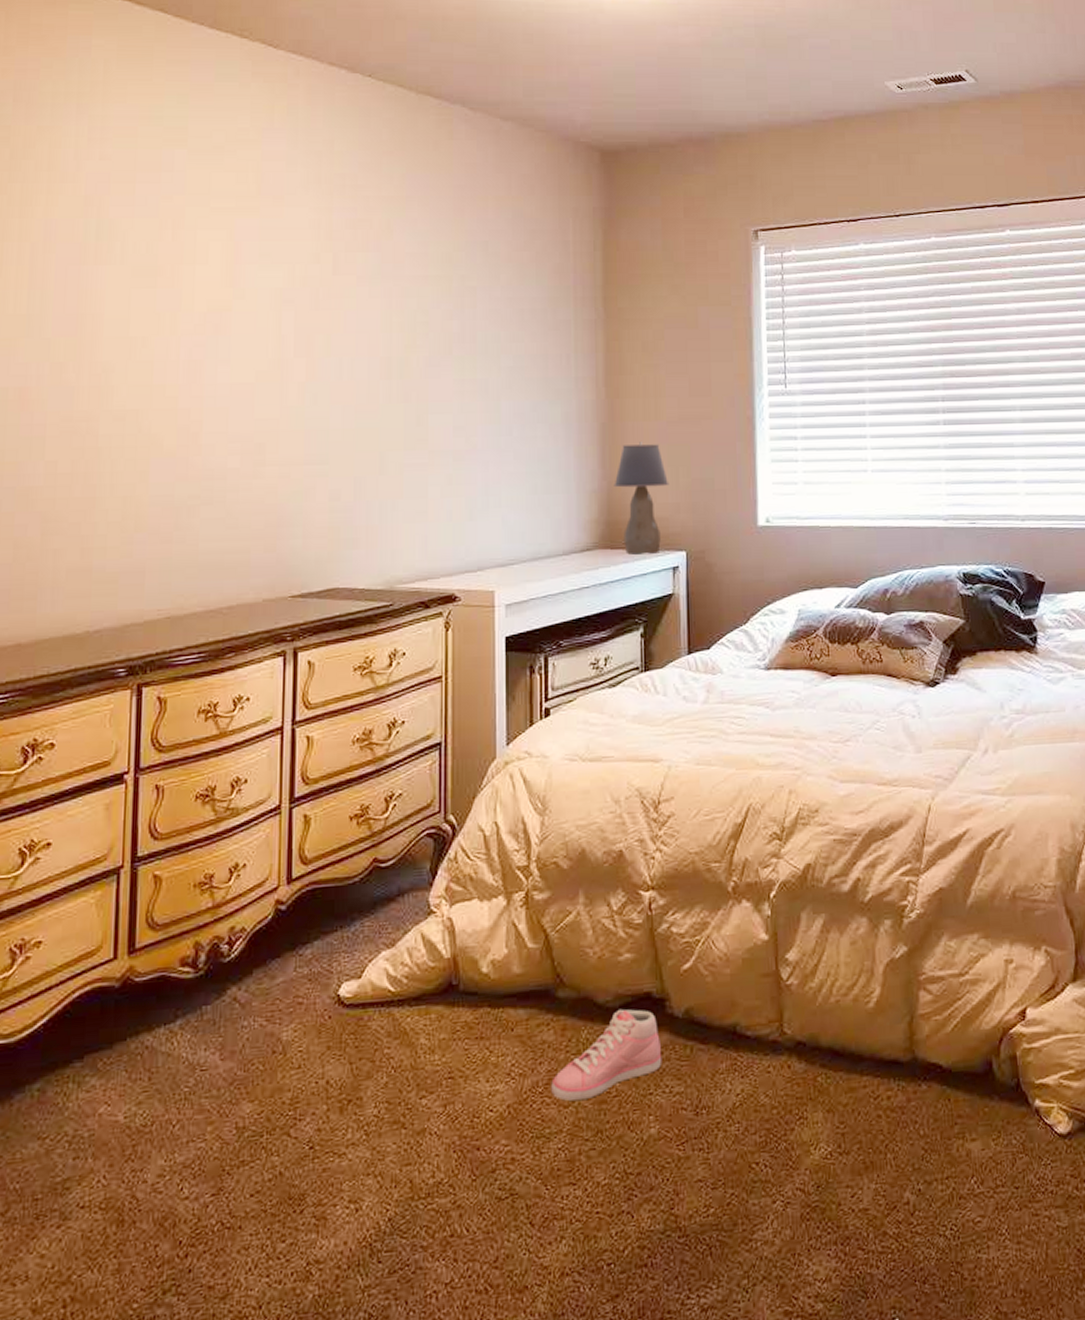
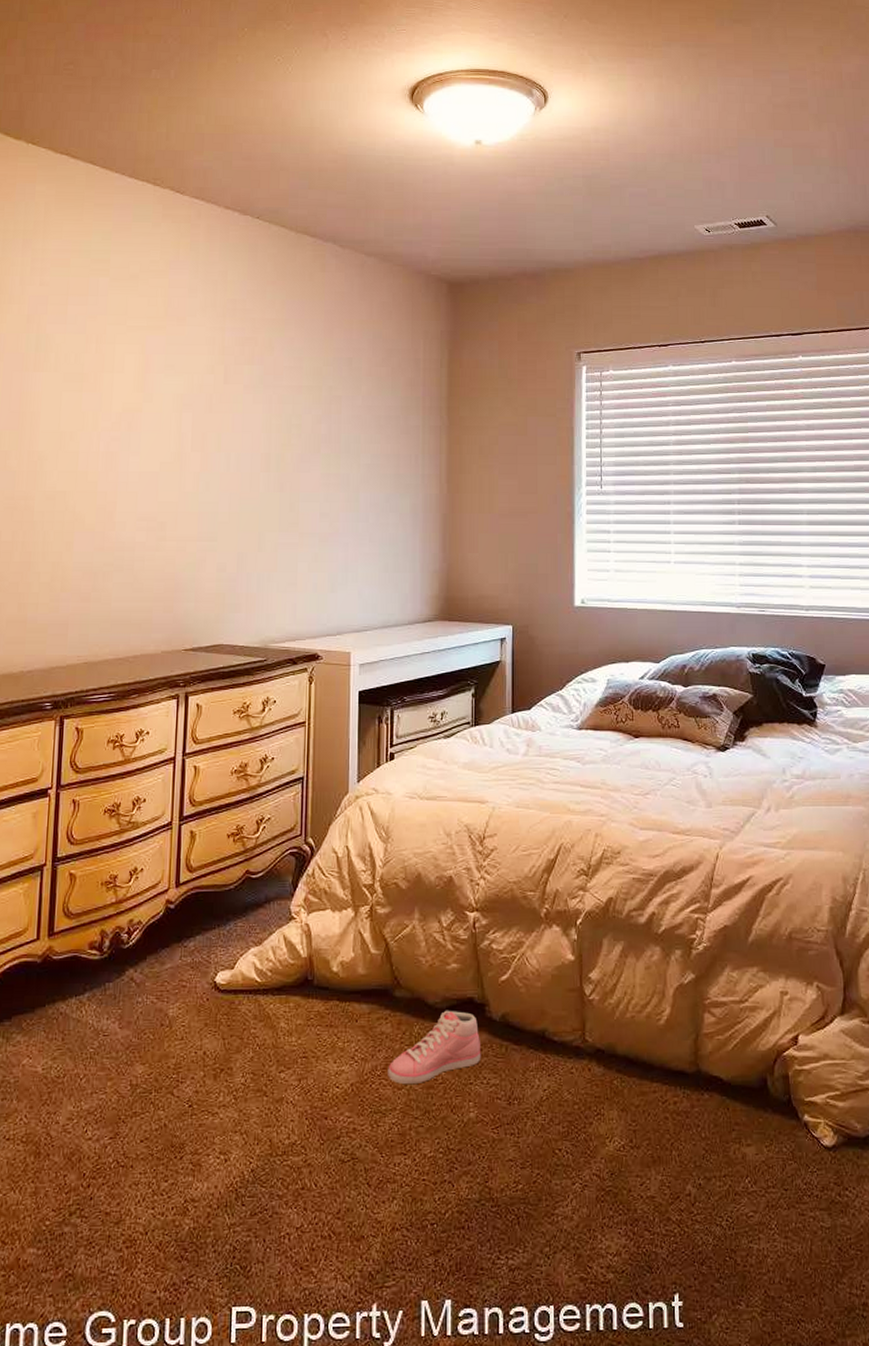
table lamp: present [614,442,669,555] -> none [452,531,500,626]

